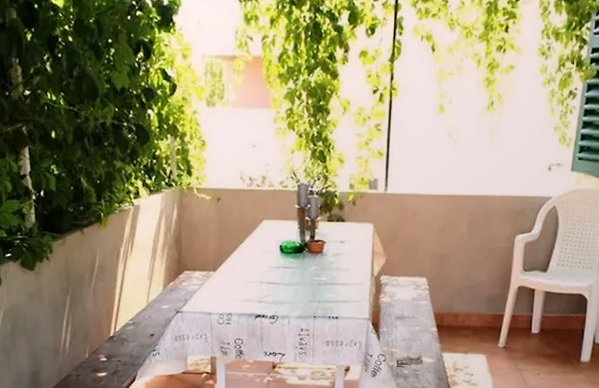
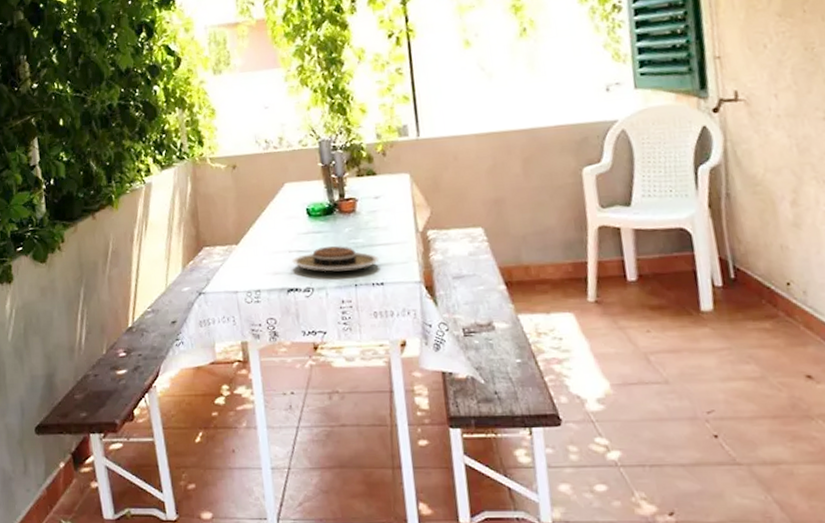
plate: none [262,281,337,304] -> present [292,246,380,272]

